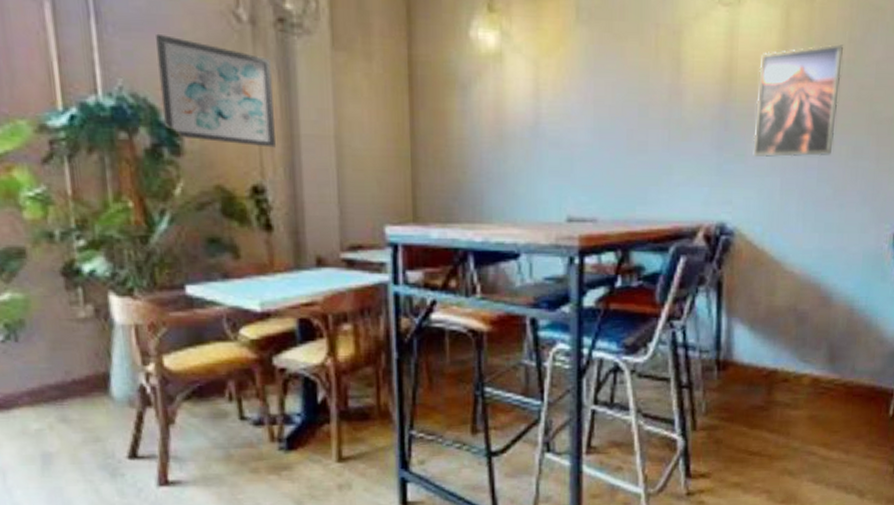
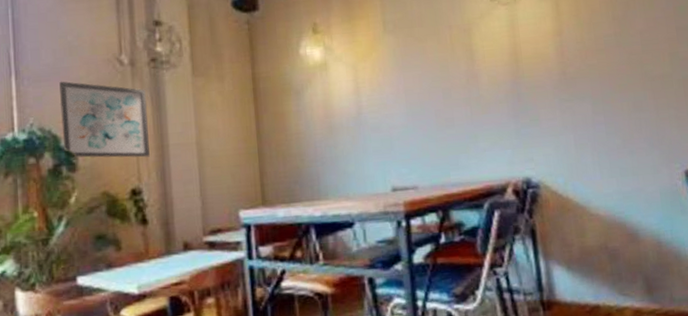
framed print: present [753,44,843,157] -> none [540,22,615,120]

